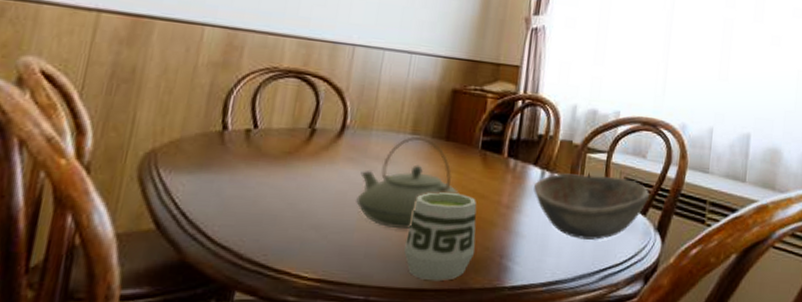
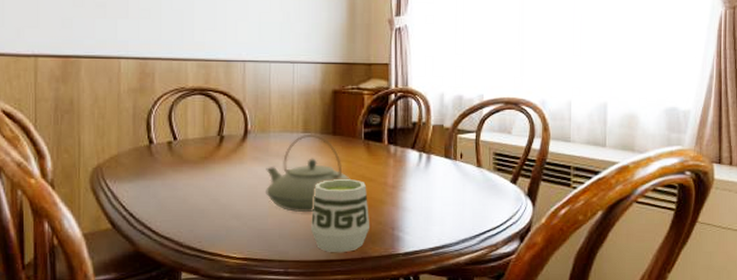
bowl: present [534,173,649,240] -> none [414,153,517,209]

